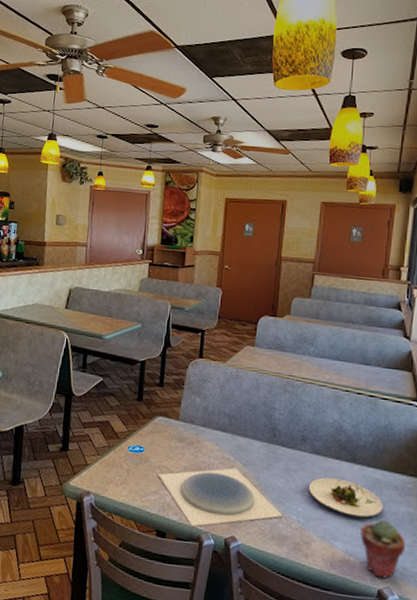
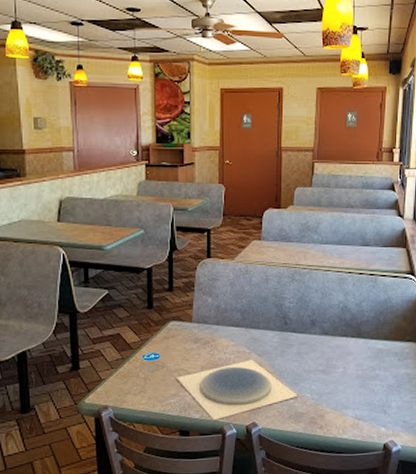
salad plate: present [308,477,383,518] -> none [319,354,386,386]
potted succulent: present [360,519,405,579] -> none [367,383,405,434]

